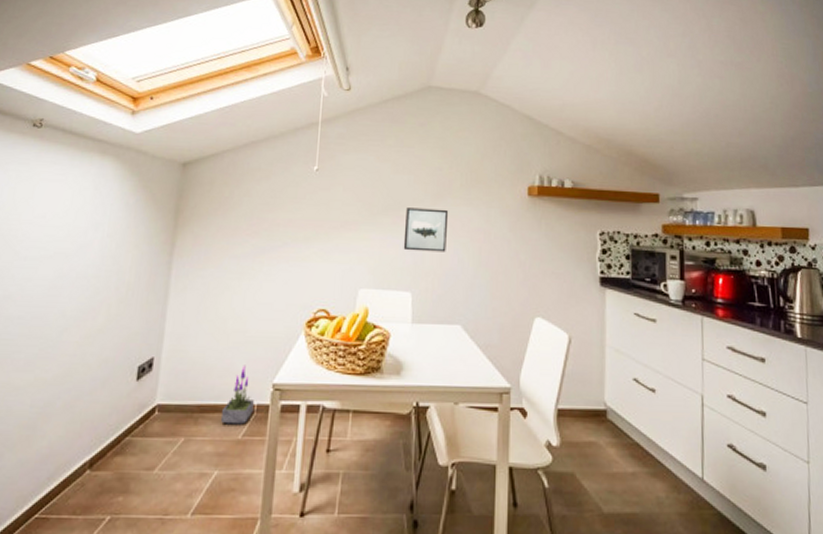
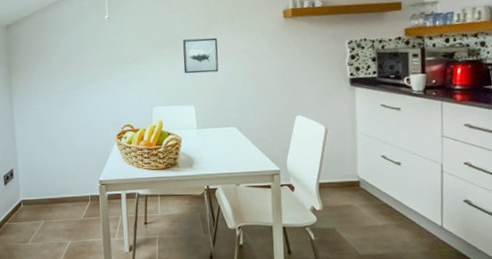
potted plant: present [221,365,254,425] -> none [67,169,88,210]

